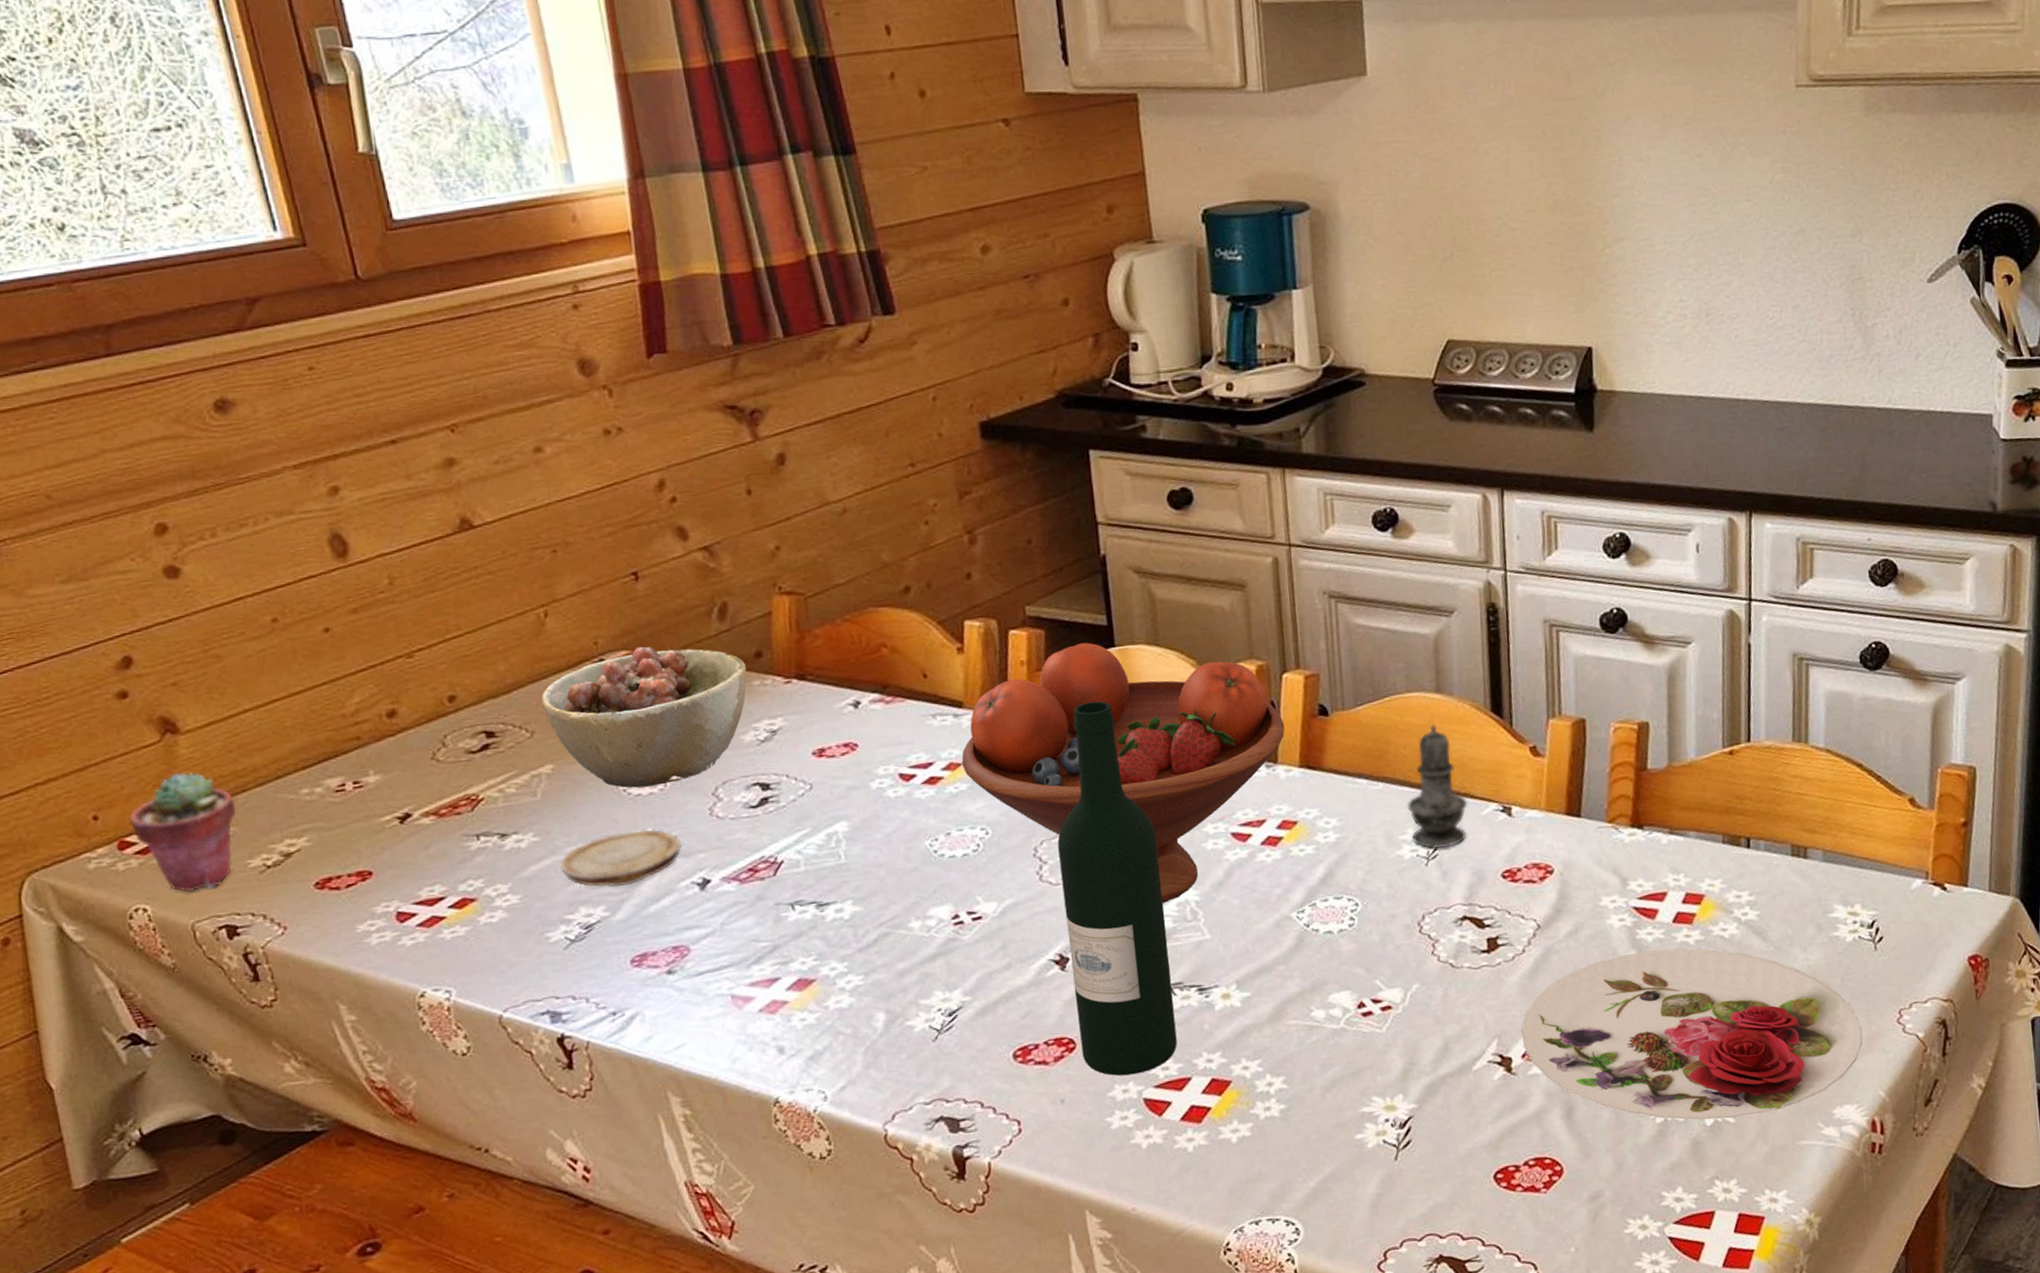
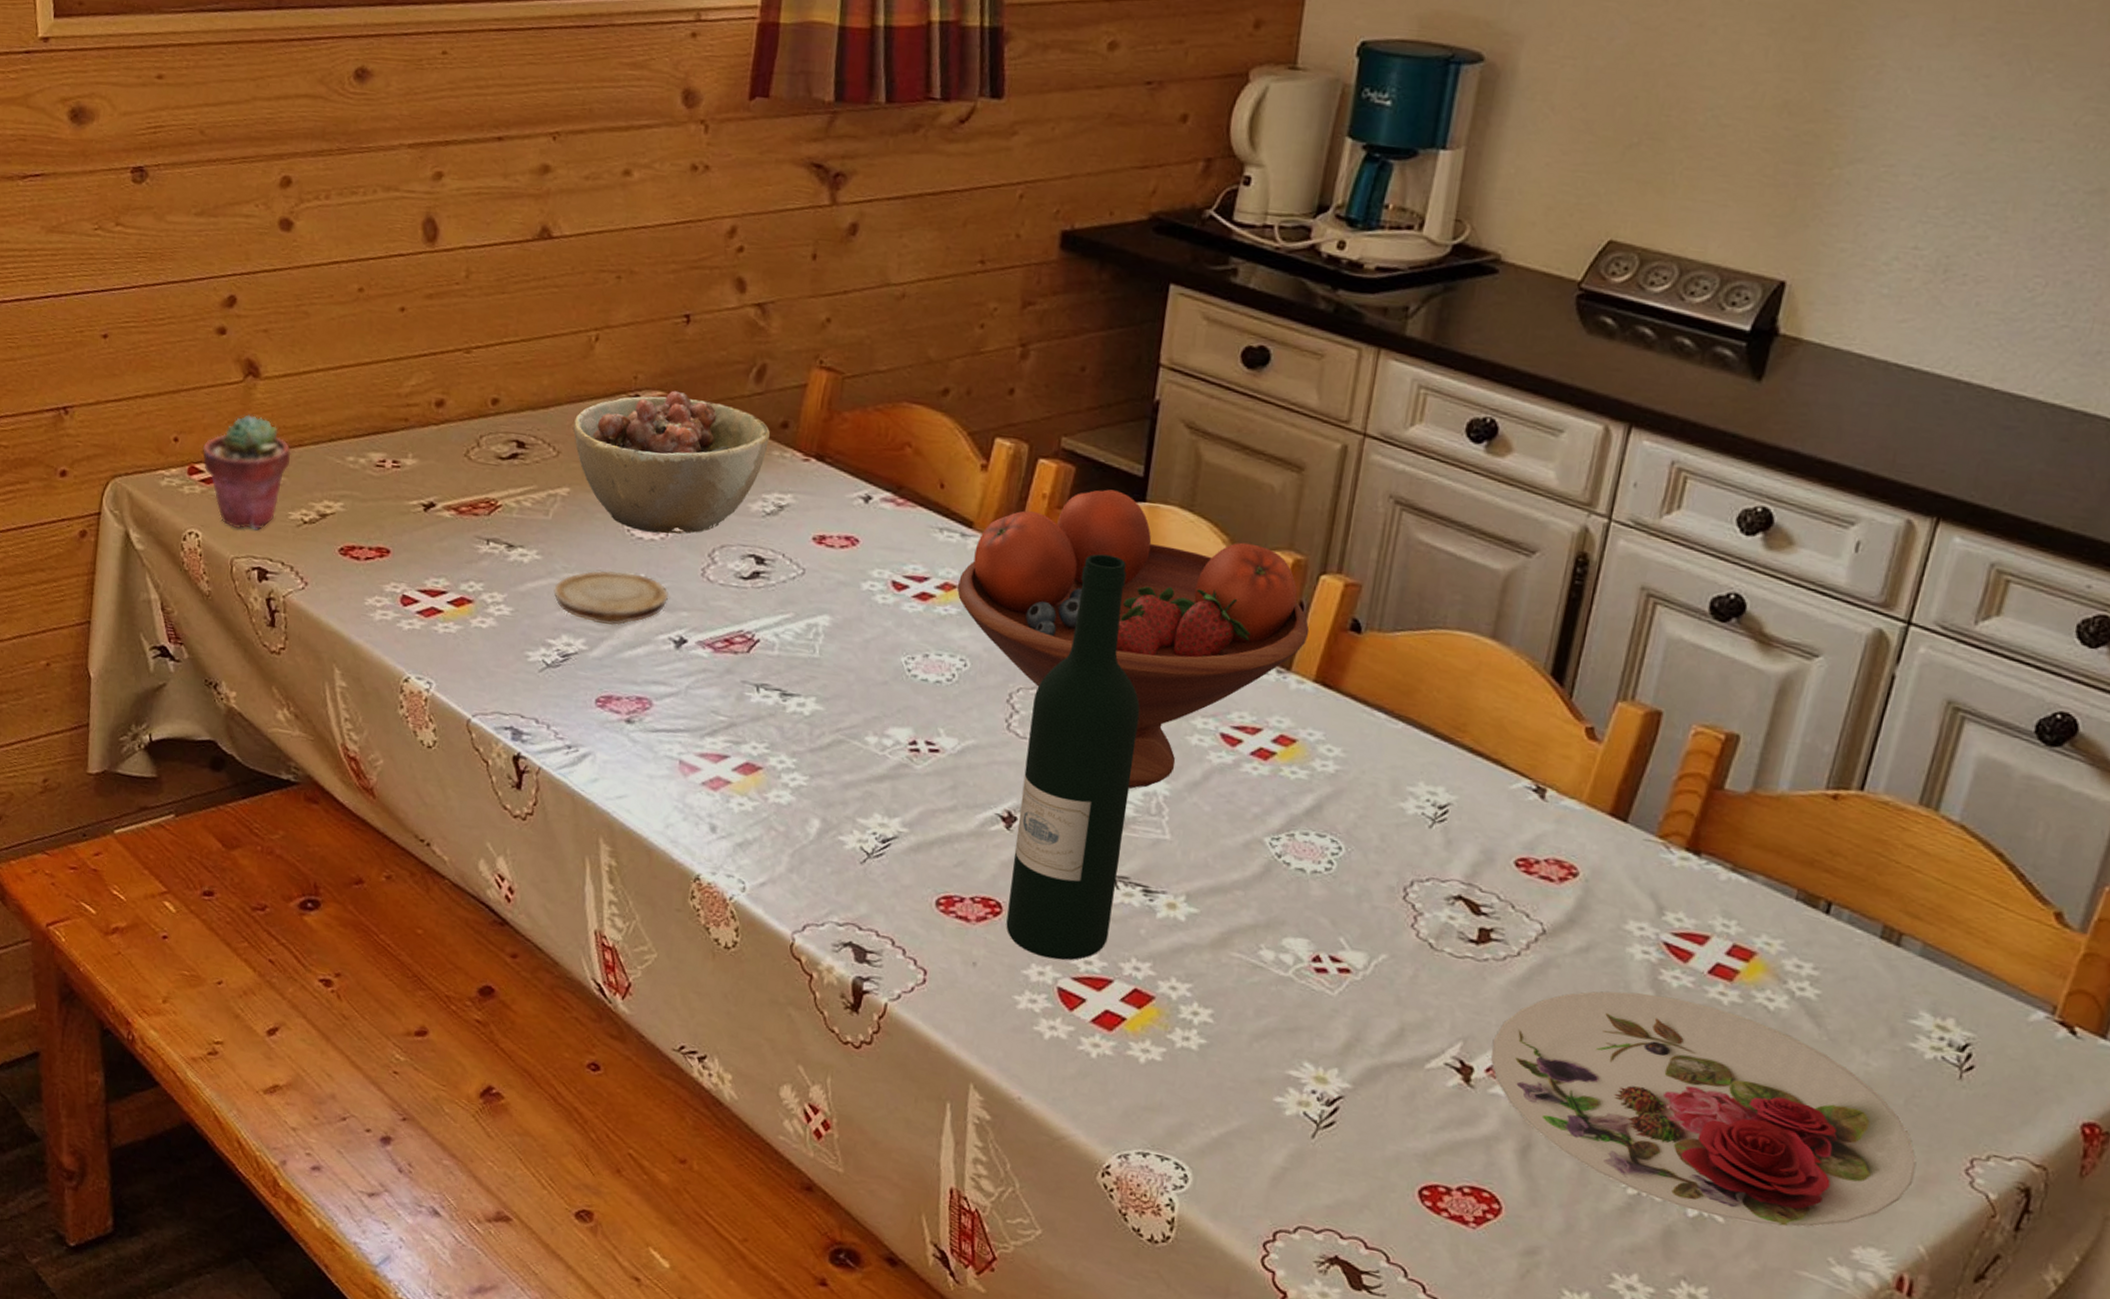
salt shaker: present [1406,724,1468,849] -> none [1420,672,1496,816]

